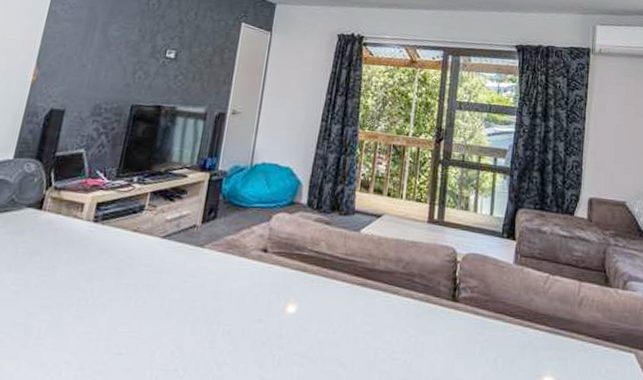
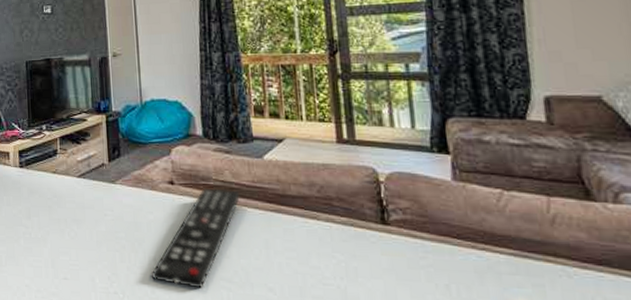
remote control: none [220,258,331,364] -> present [151,188,240,289]

